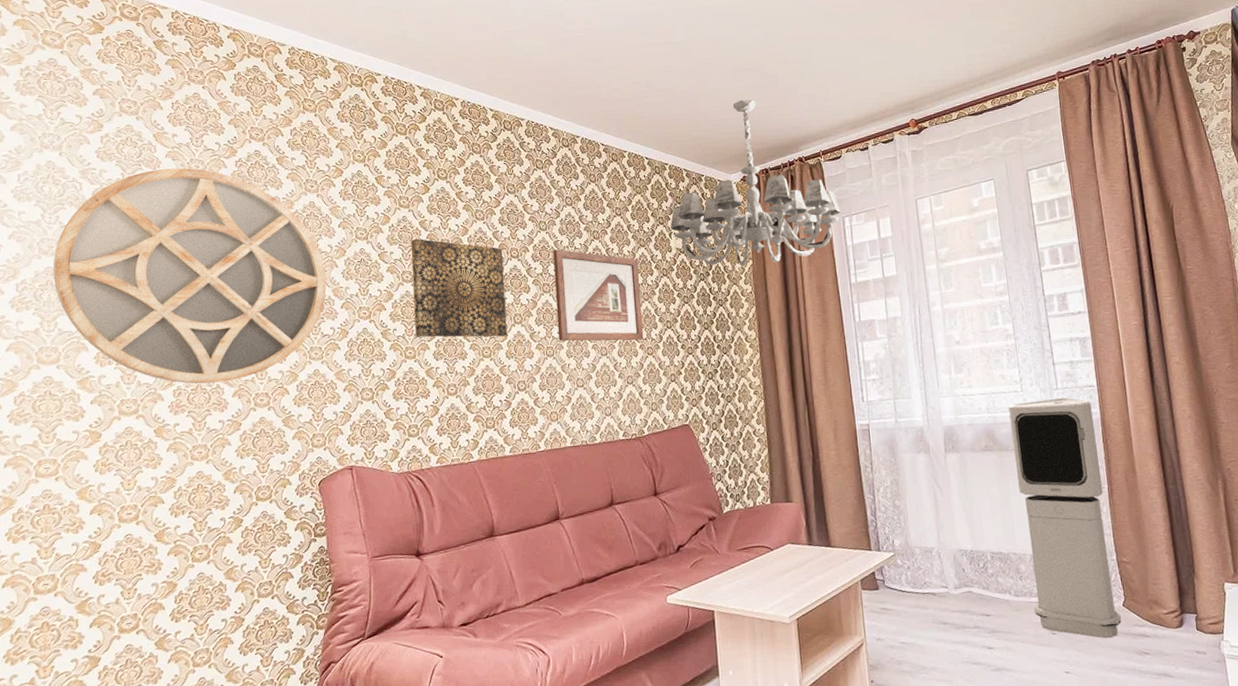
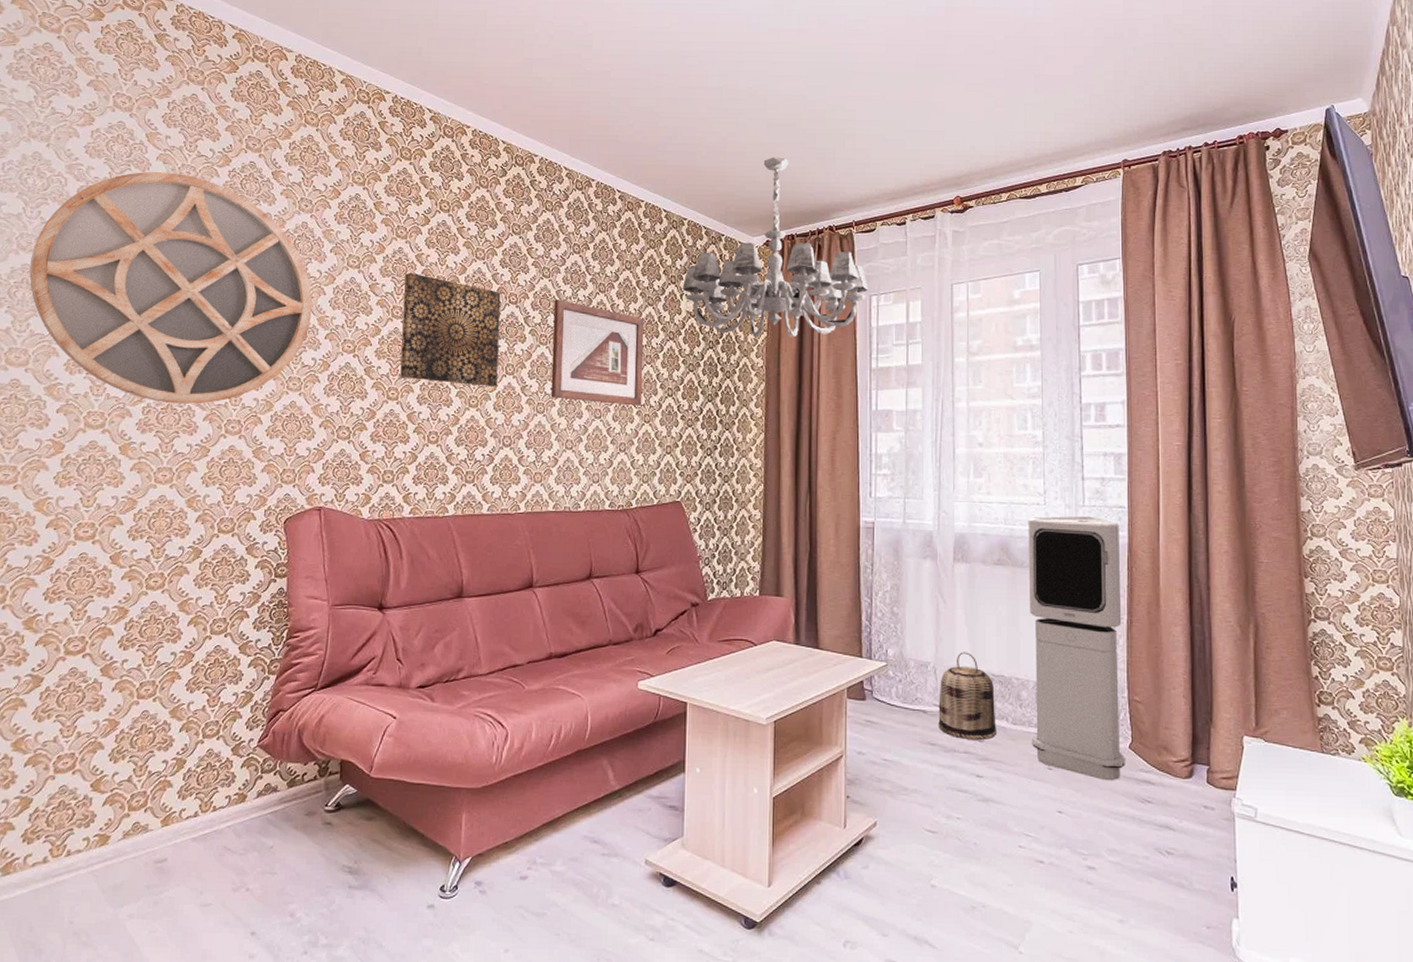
basket: none [945,534,1002,616] -> present [938,652,998,741]

